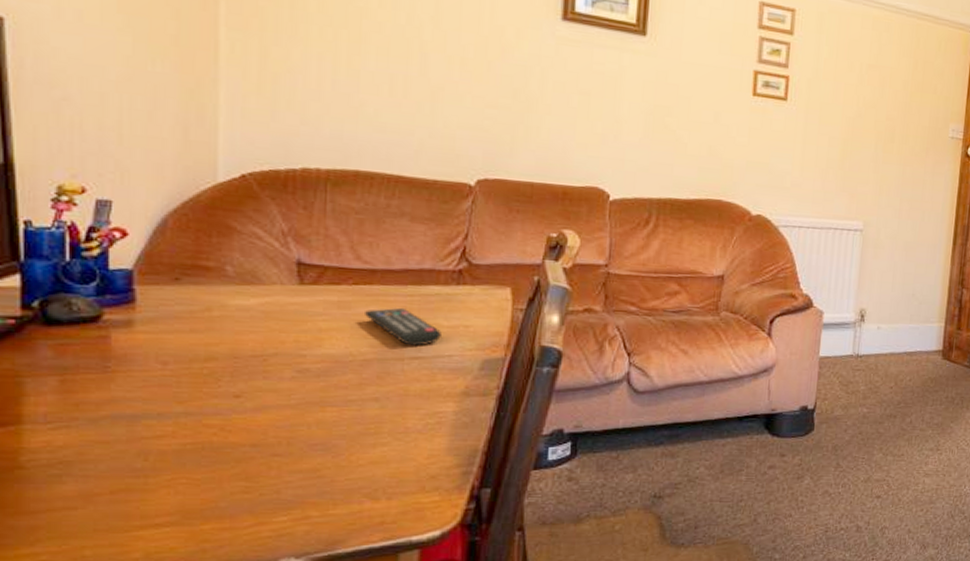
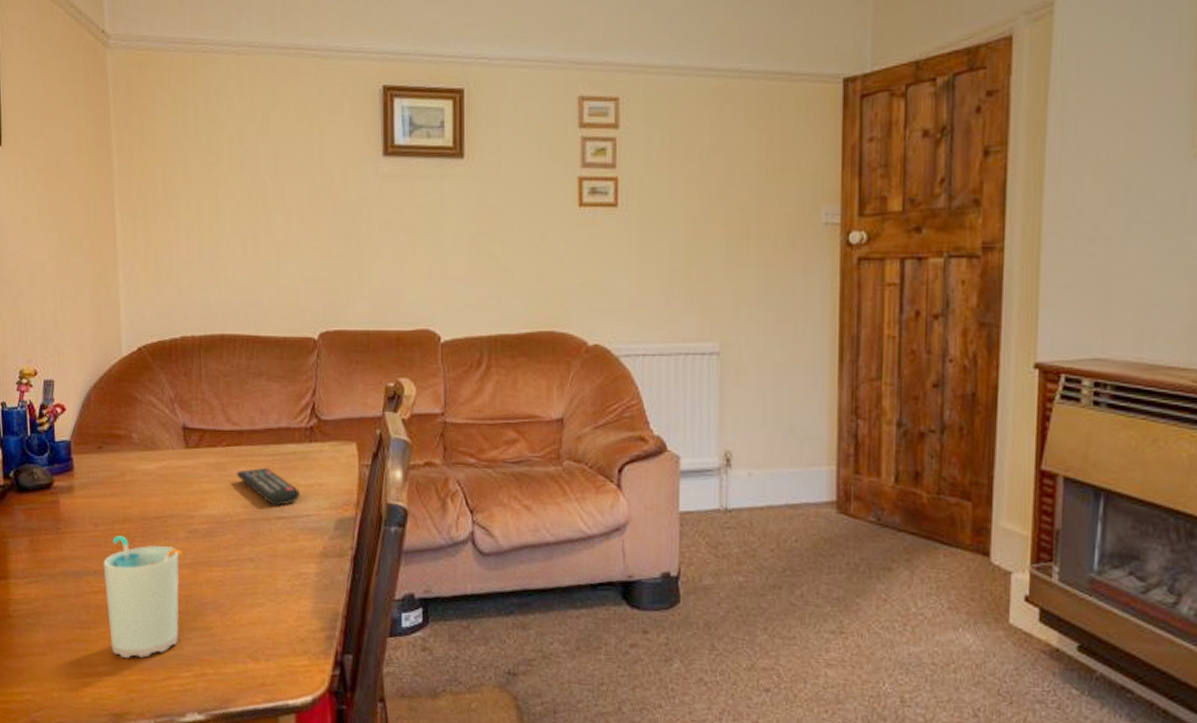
cup: none [172,375,288,507] -> present [103,535,183,659]

